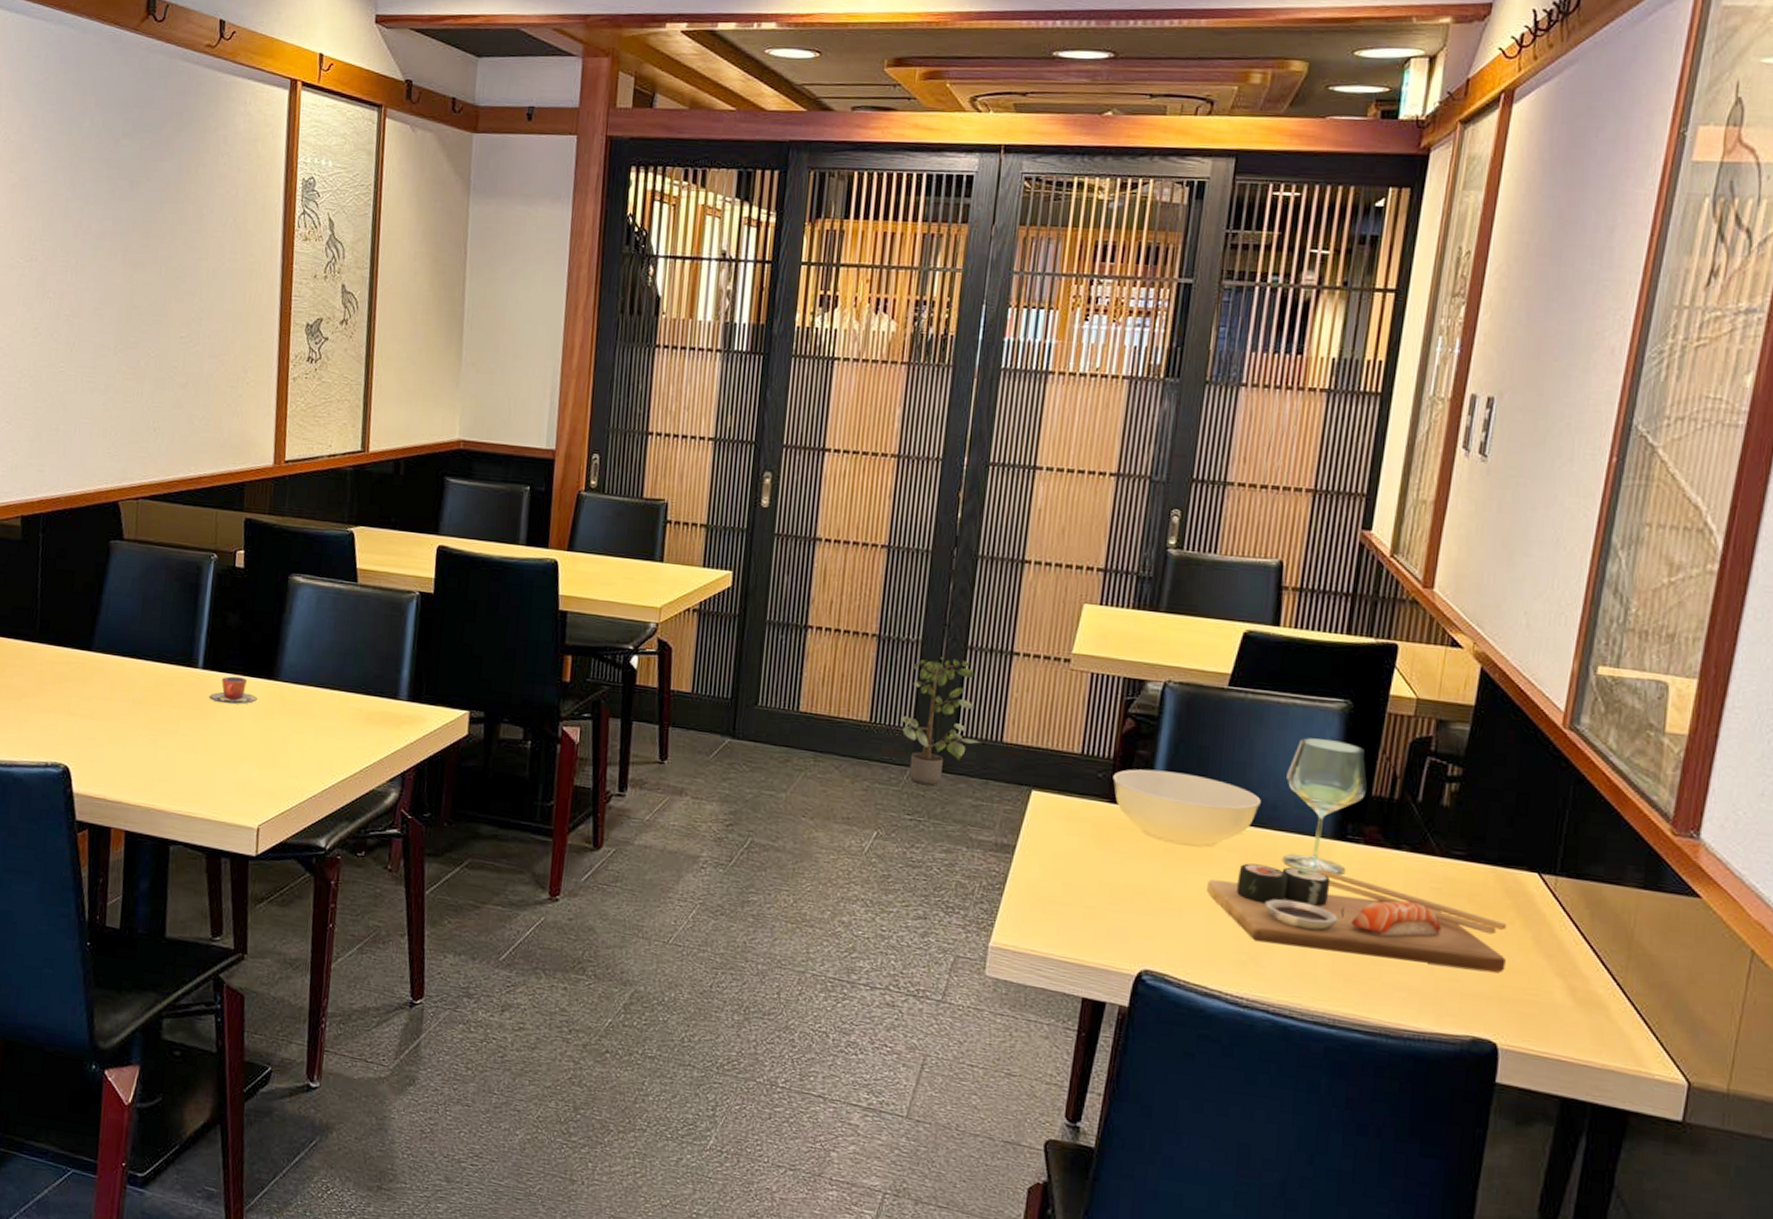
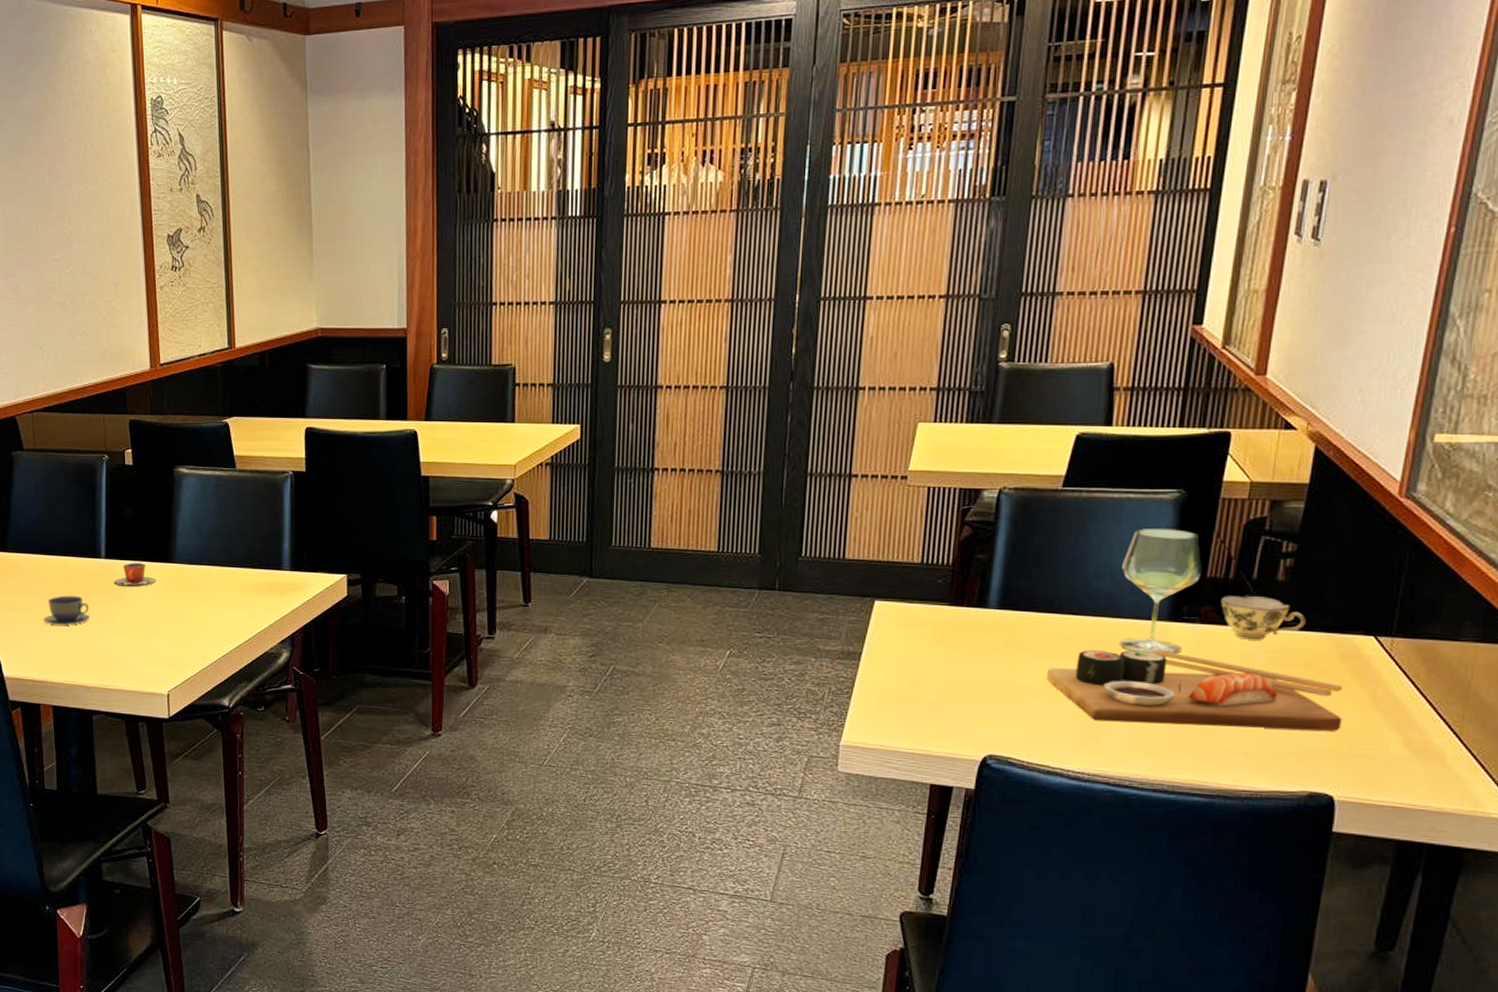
teacup: none [124,706,179,740] -> present [43,595,90,625]
potted plant: present [901,657,981,787] -> none [747,486,824,605]
bowl: present [1113,769,1261,848] -> none [952,571,1097,639]
teacup: none [1385,817,1471,868] -> present [1221,595,1306,640]

